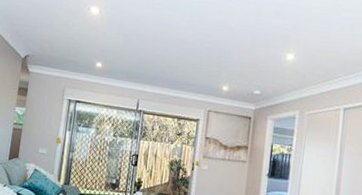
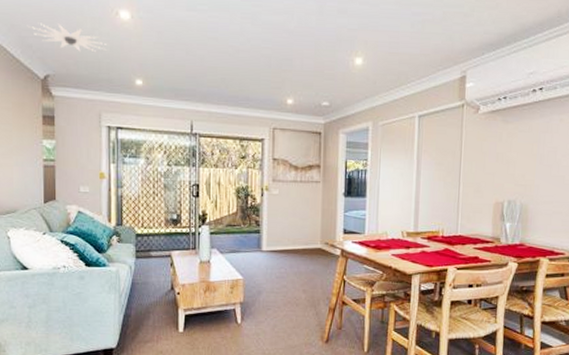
ceiling light: none [18,14,77,39] -> present [27,23,107,53]

